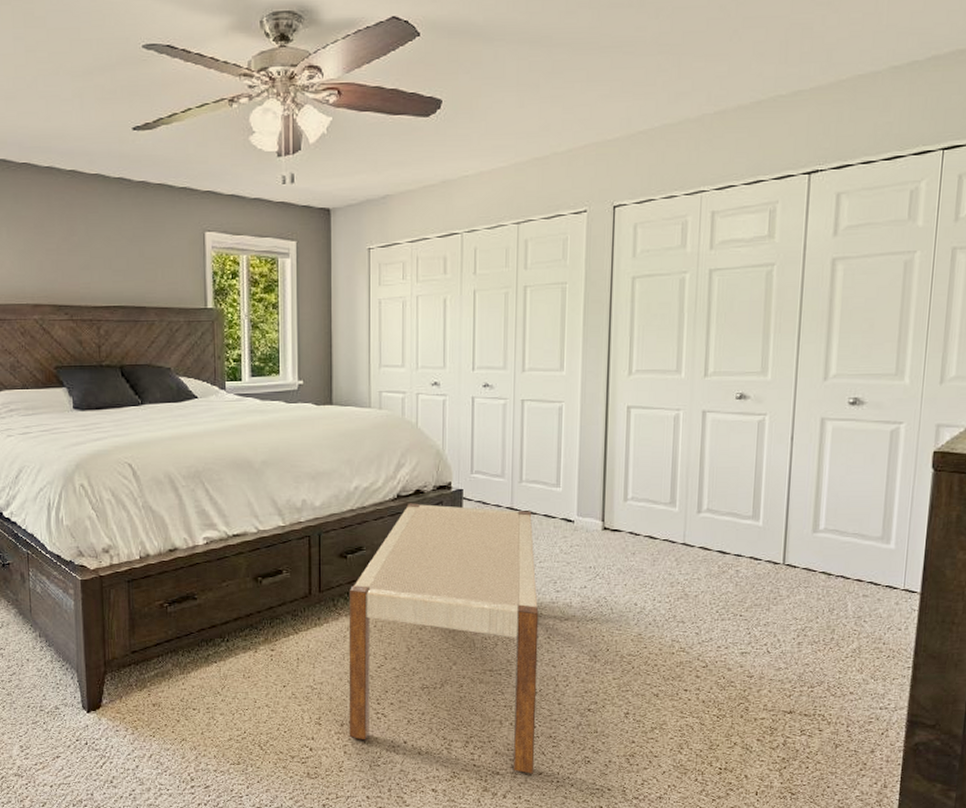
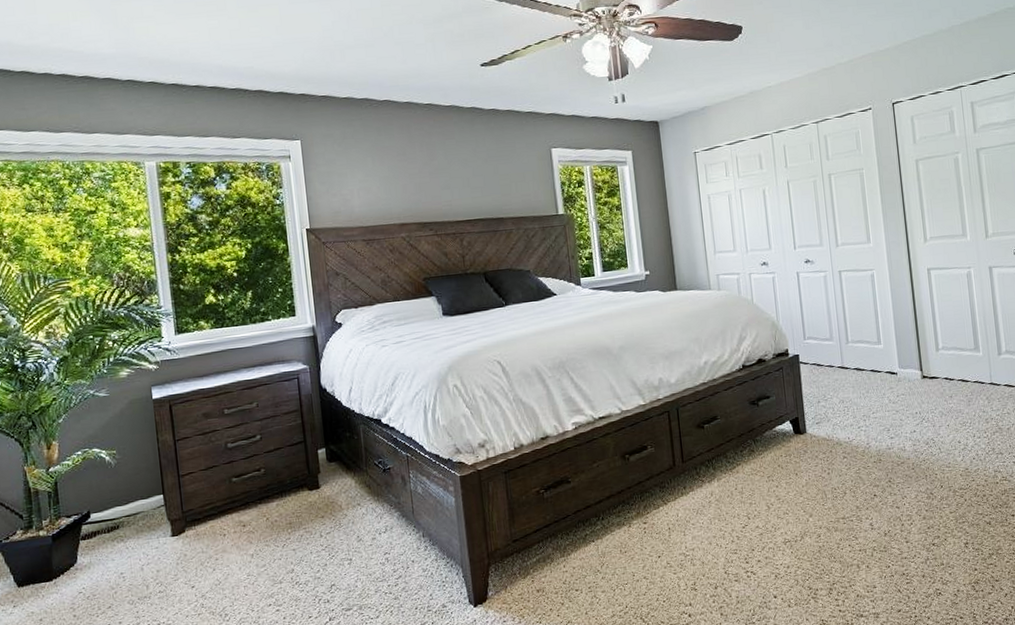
bench: present [348,503,539,774] -> none [709,368,894,613]

